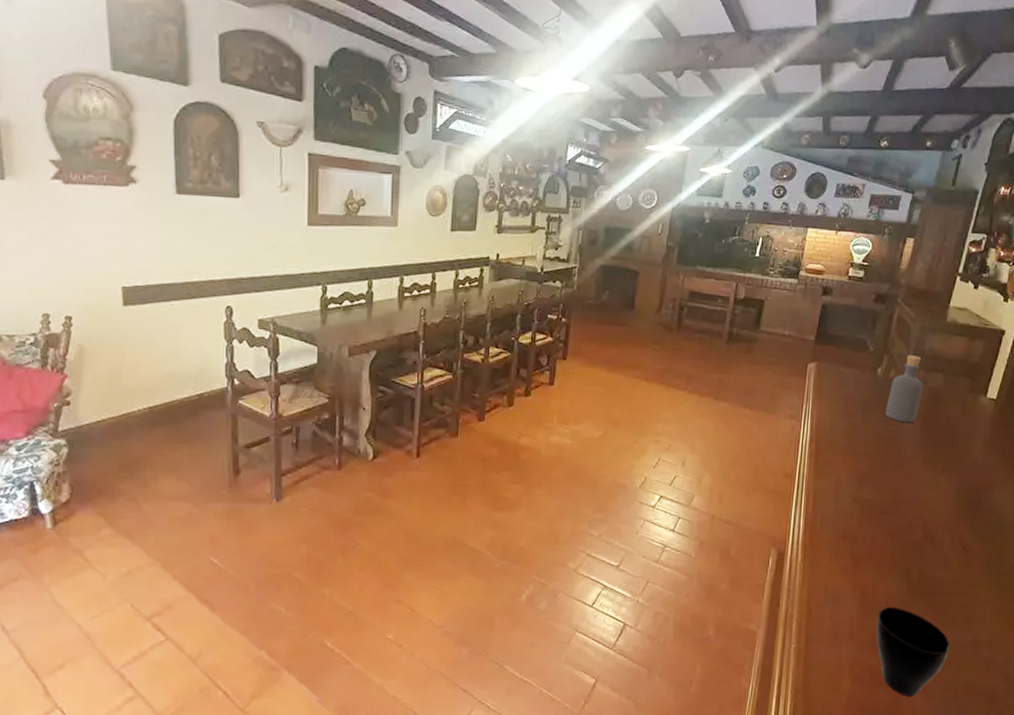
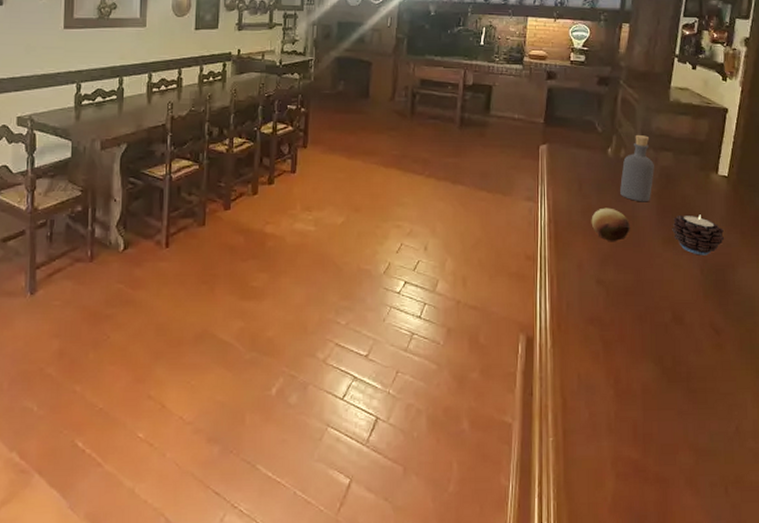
fruit: none [853,427,893,462] -> present [591,207,631,242]
cup: present [876,606,950,698] -> none [634,394,714,495]
candle: none [933,436,985,477] -> present [672,214,725,255]

